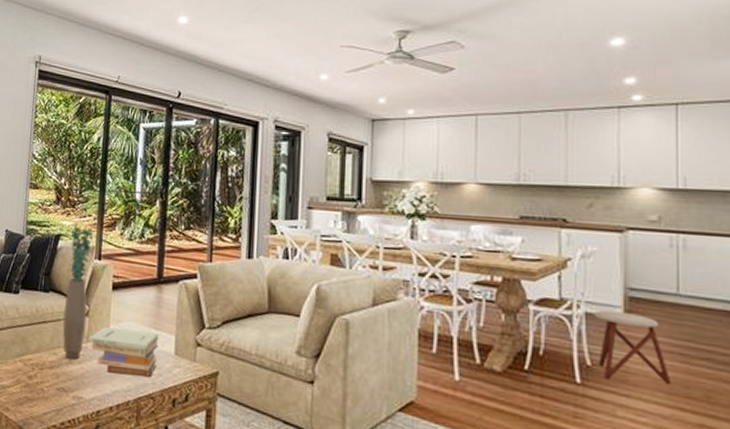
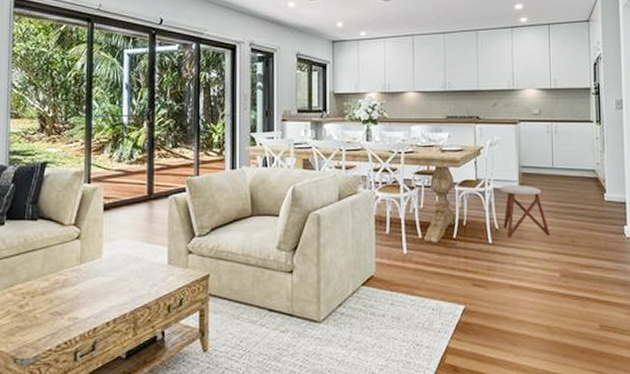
vase: present [62,222,94,360] -> none [53,149,82,282]
books: present [88,326,159,377] -> none [81,246,152,290]

